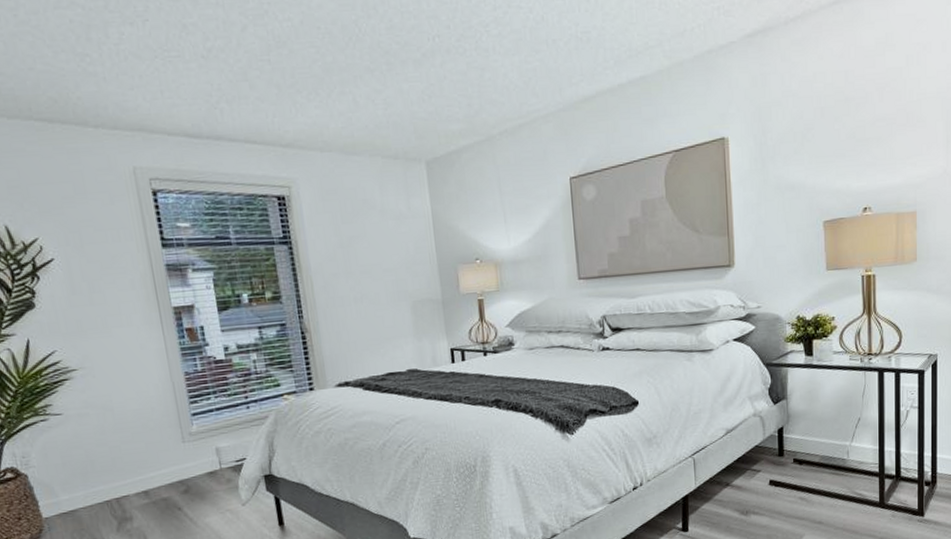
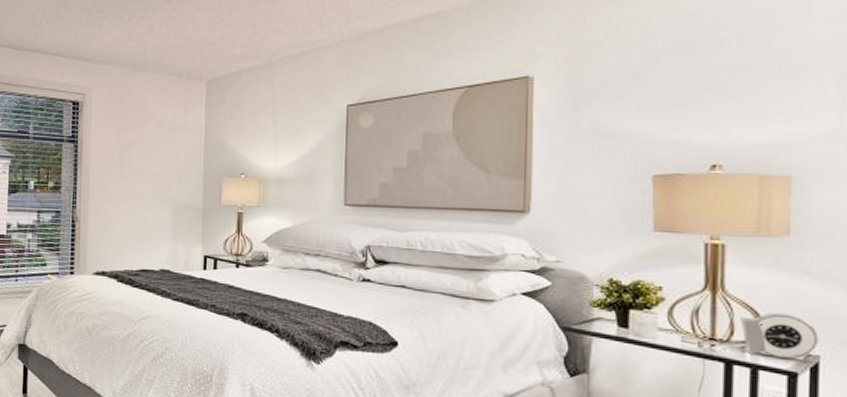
alarm clock: none [887,324,936,362] -> present [740,312,819,360]

